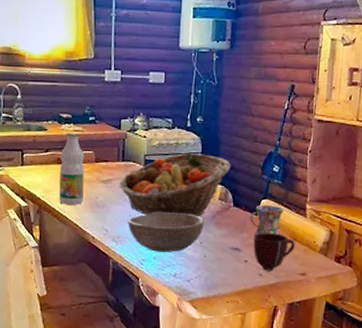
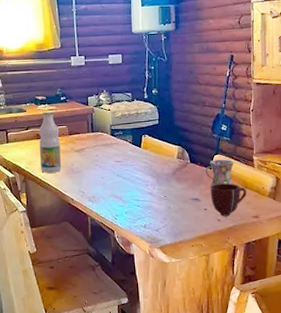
fruit basket: present [119,153,231,217] -> none [90,120,185,177]
bowl: present [127,212,205,252] -> none [100,172,167,207]

